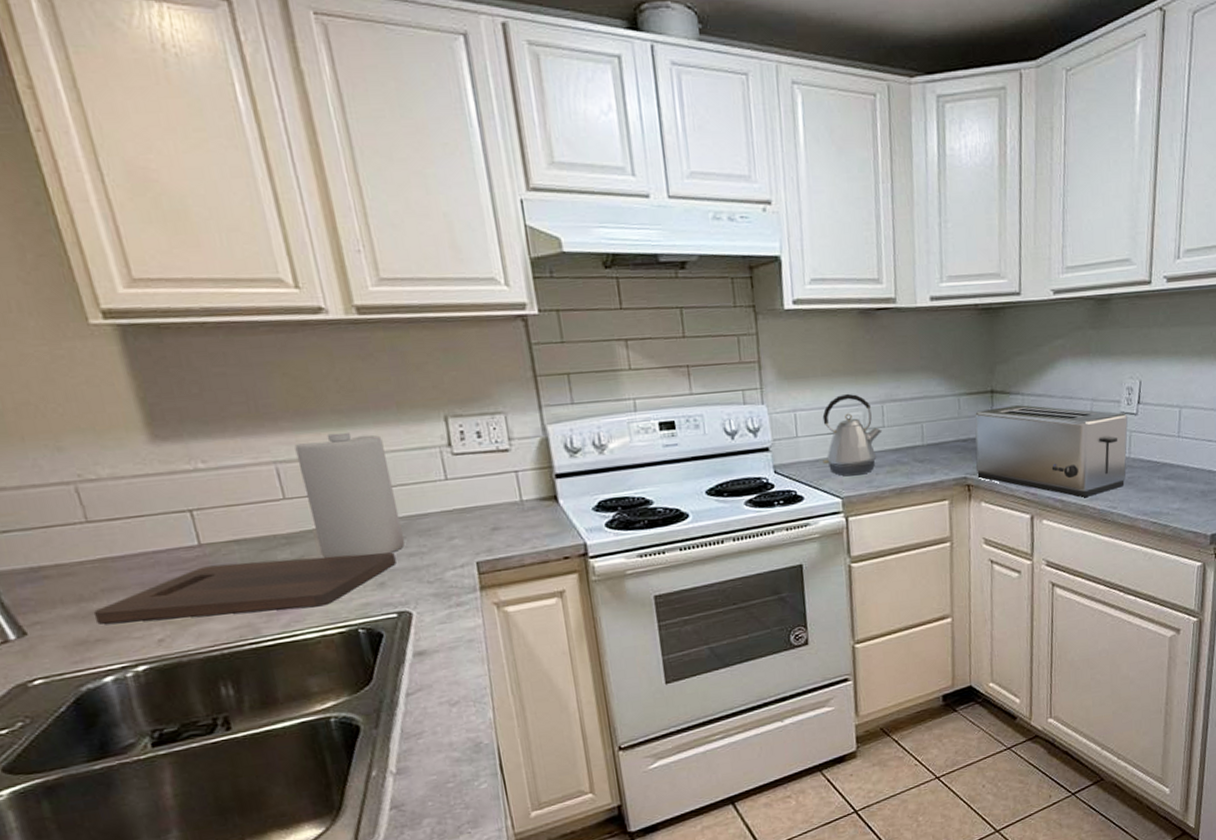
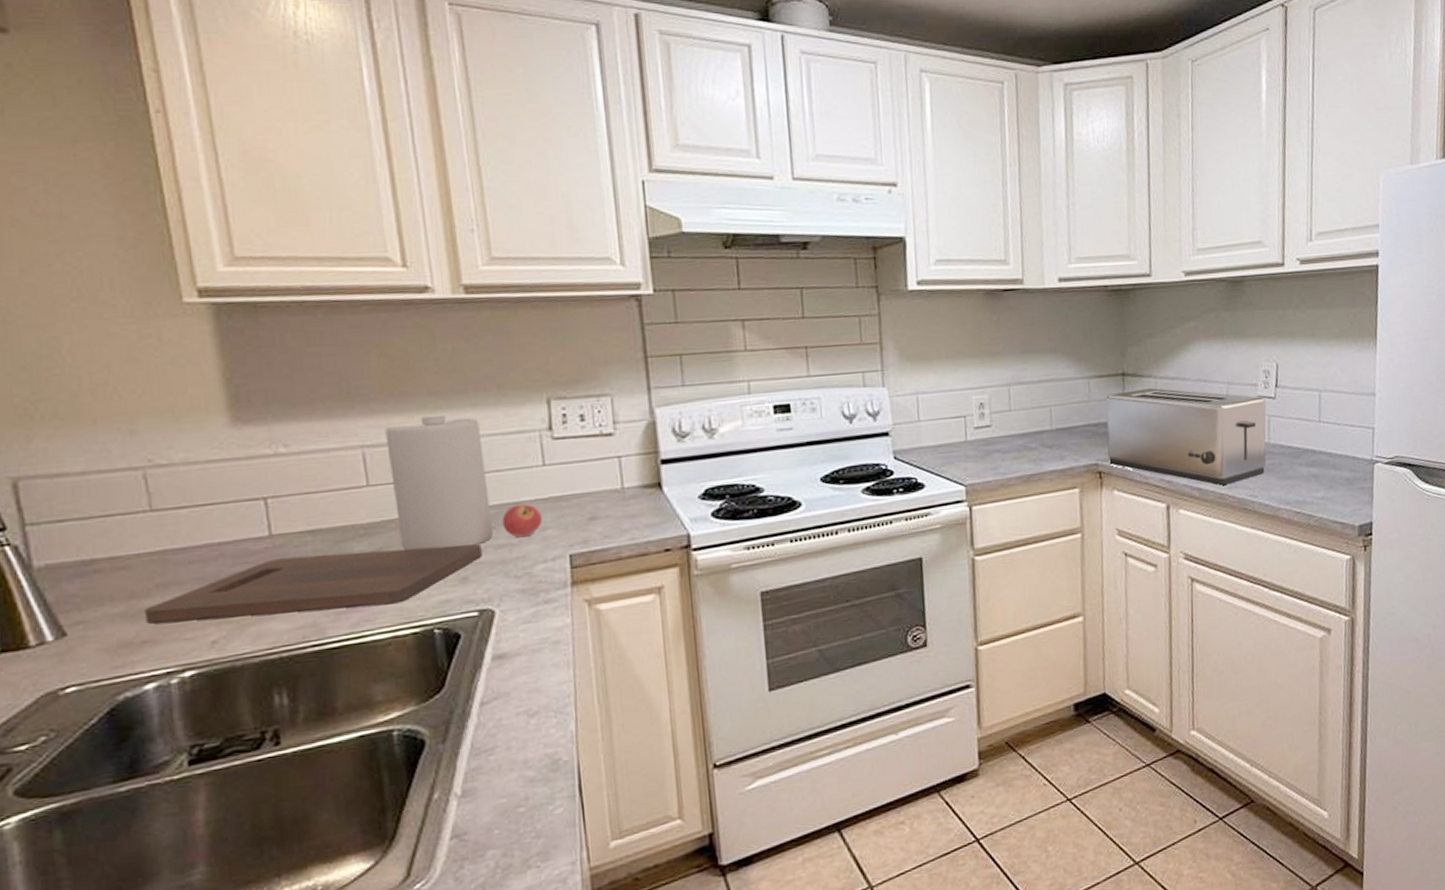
fruit: none [411,515,449,547] -> present [502,503,542,538]
kettle: present [822,393,883,476] -> none [946,375,1009,463]

